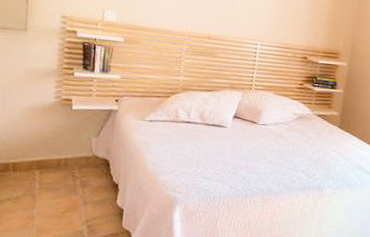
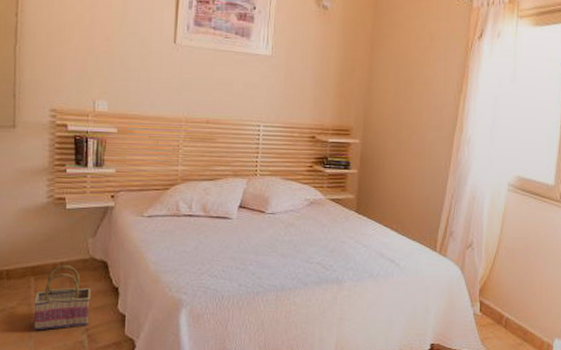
basket: none [36,160,92,220] -> present [33,264,91,331]

